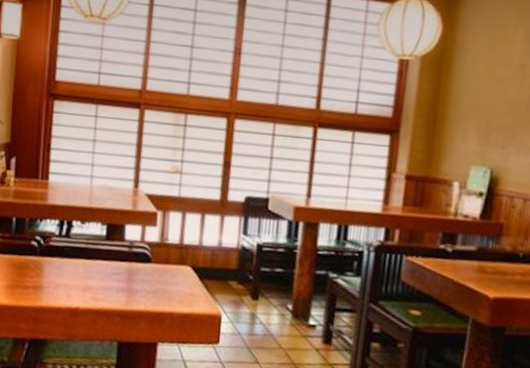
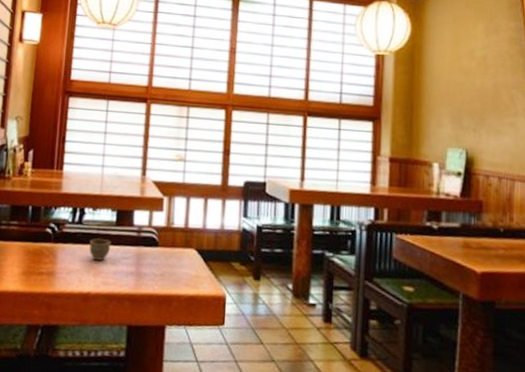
cup: none [77,252,101,276] -> present [89,238,111,261]

